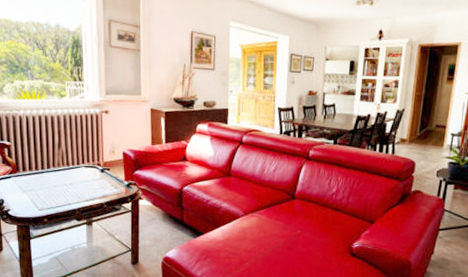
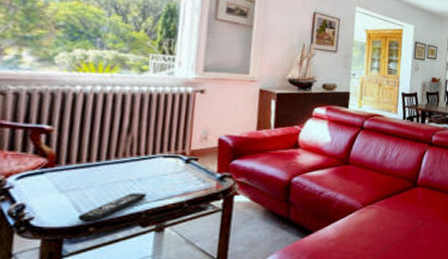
remote control: none [36,194,78,215] -> present [78,193,148,222]

